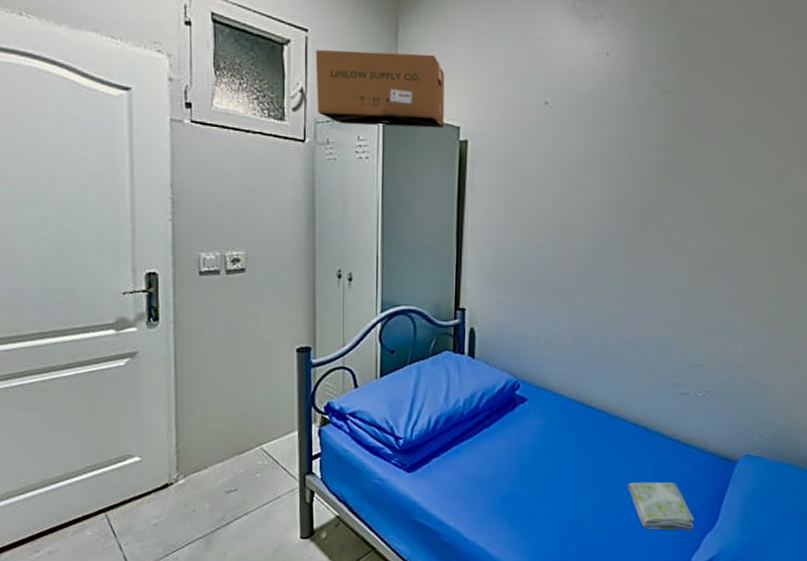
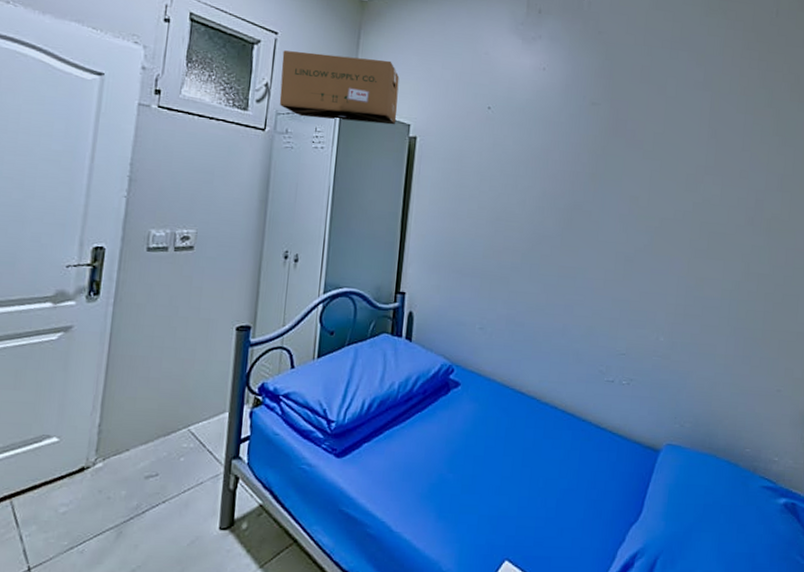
towel: present [627,482,695,531] -> none [555,470,620,523]

